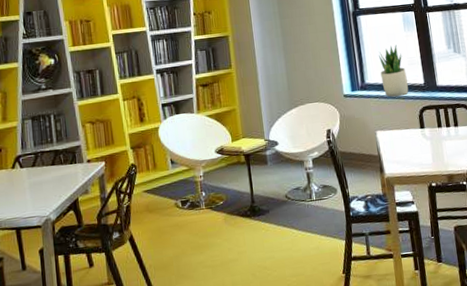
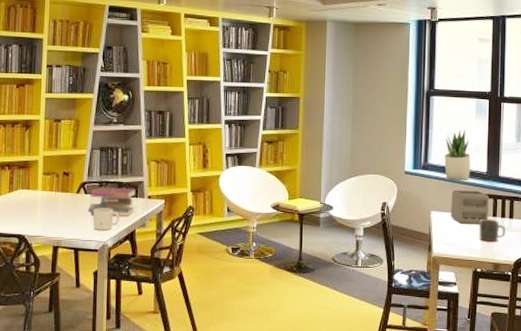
books: none [26,155,74,190] -> present [88,187,136,216]
mug: none [31,179,60,205] -> present [92,208,119,231]
desk organizer: none [393,103,434,140] -> present [451,190,490,224]
mug: none [426,129,453,155] -> present [479,219,505,243]

